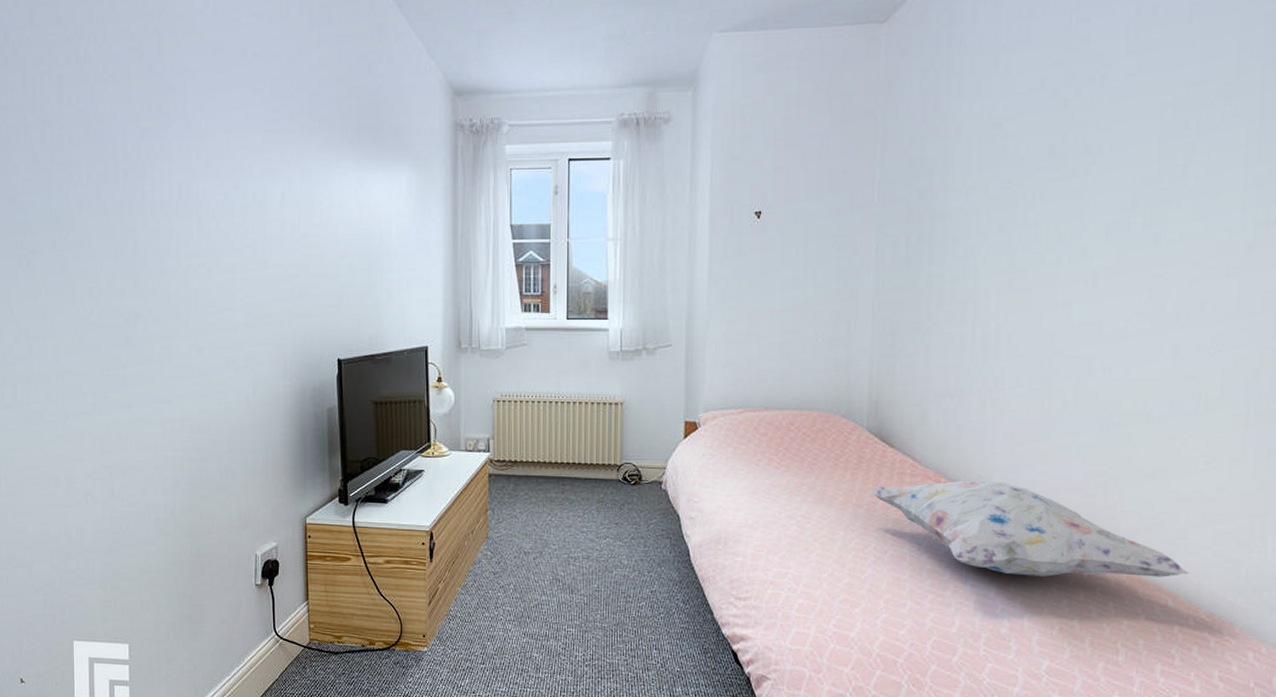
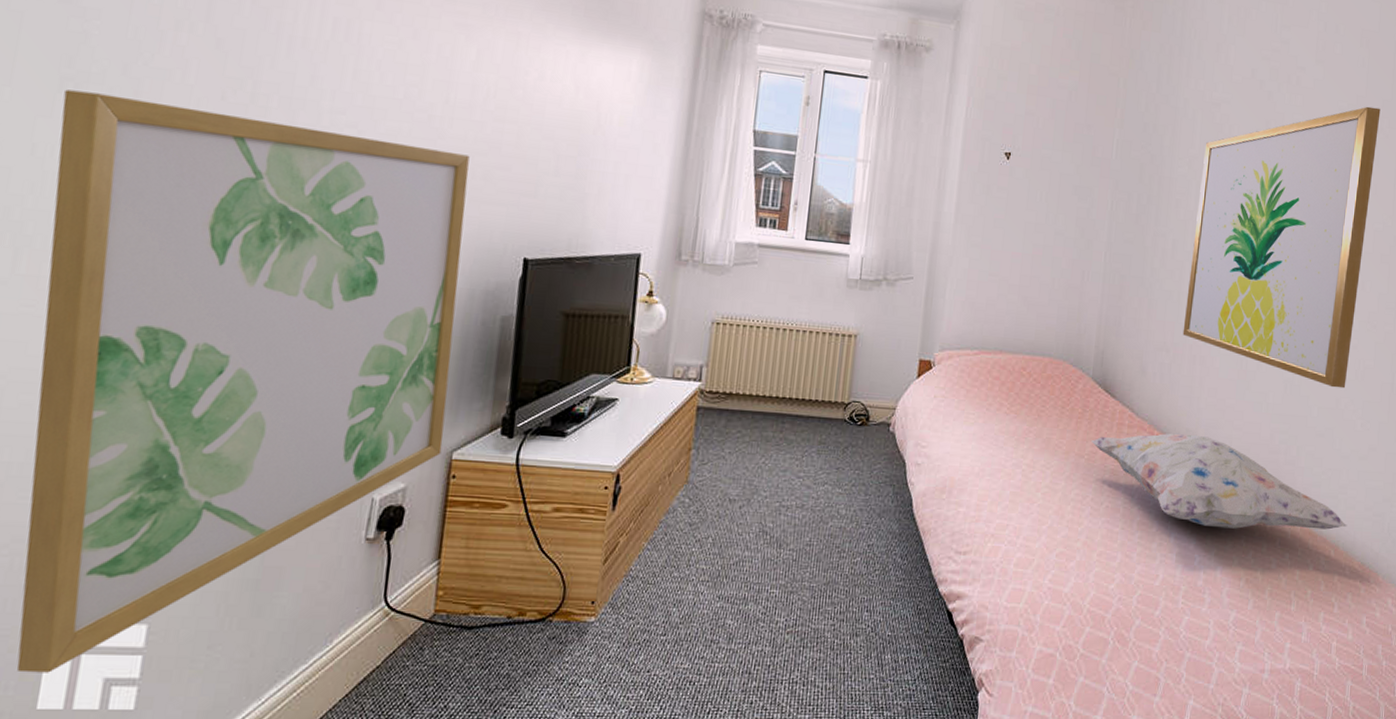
wall art: none [22,265,298,675] -> present [16,89,470,673]
wall art: none [969,94,1221,424] -> present [1182,106,1381,389]

